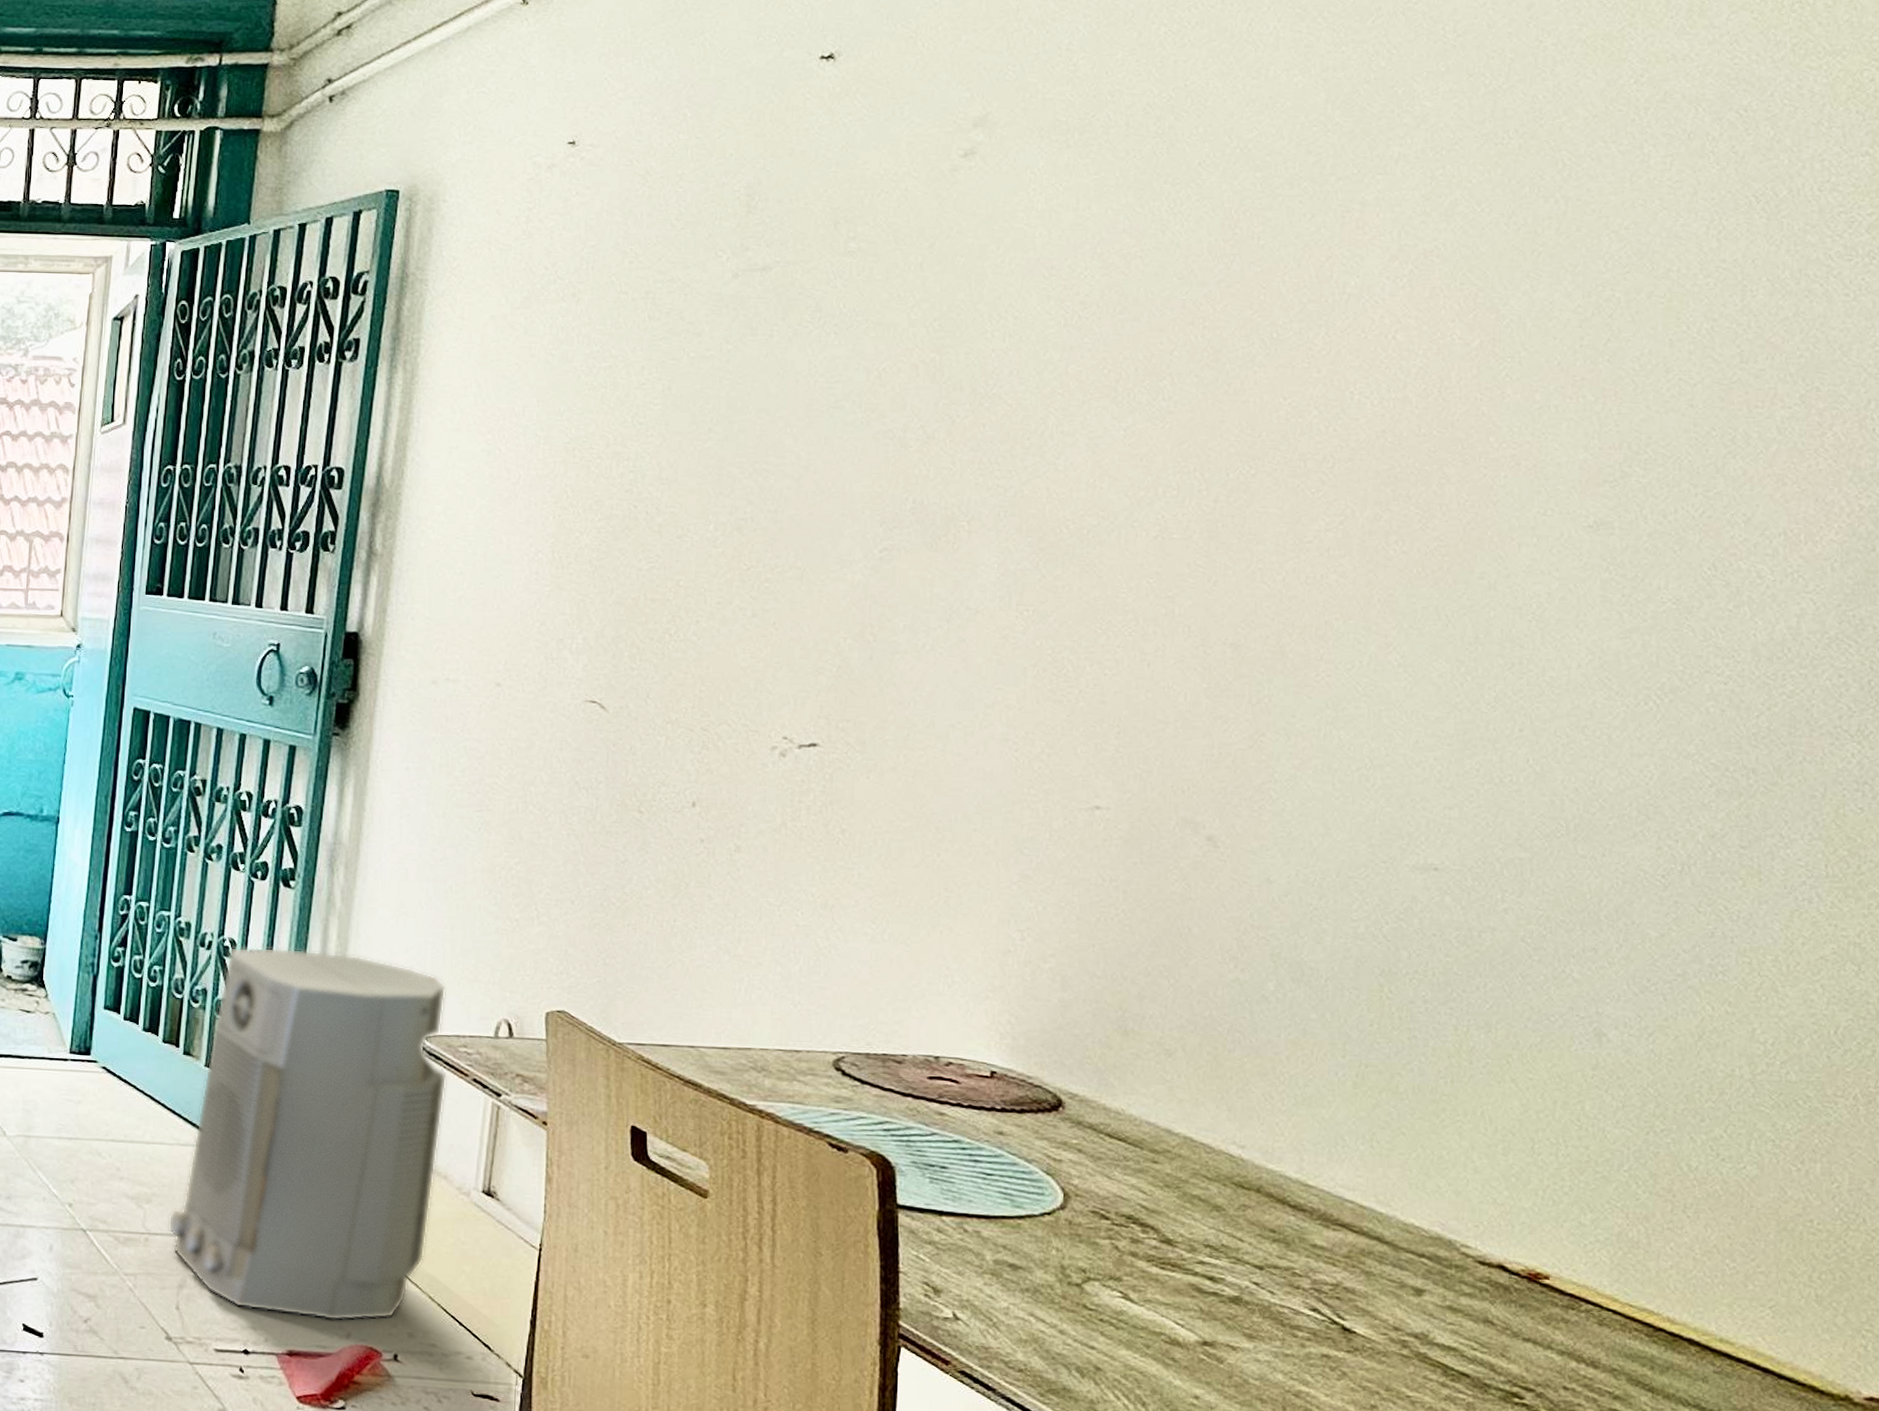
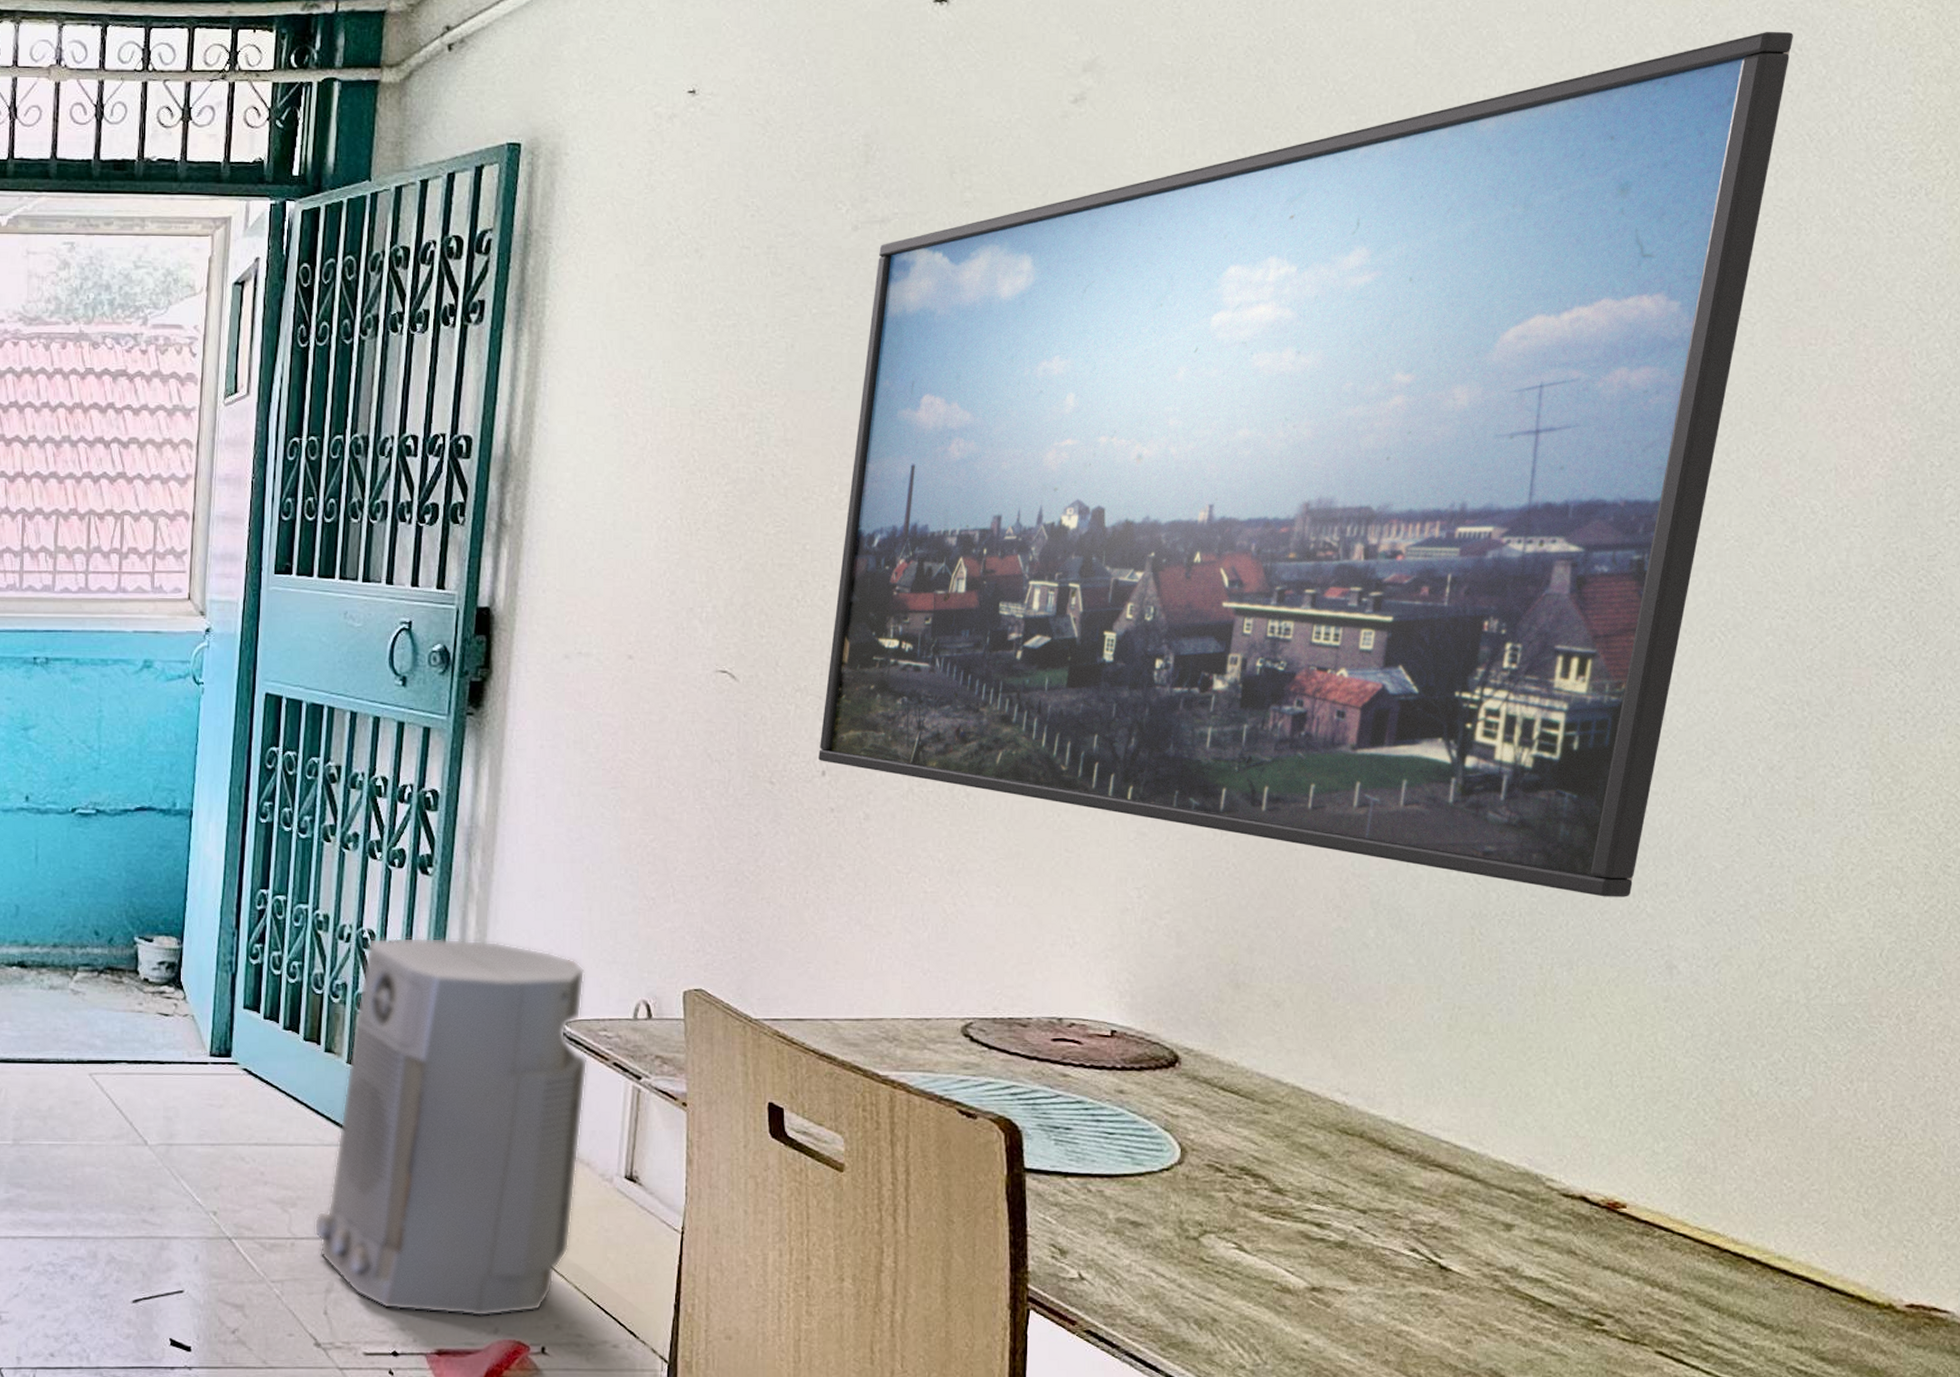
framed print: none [689,92,1738,961] -> present [819,31,1793,897]

